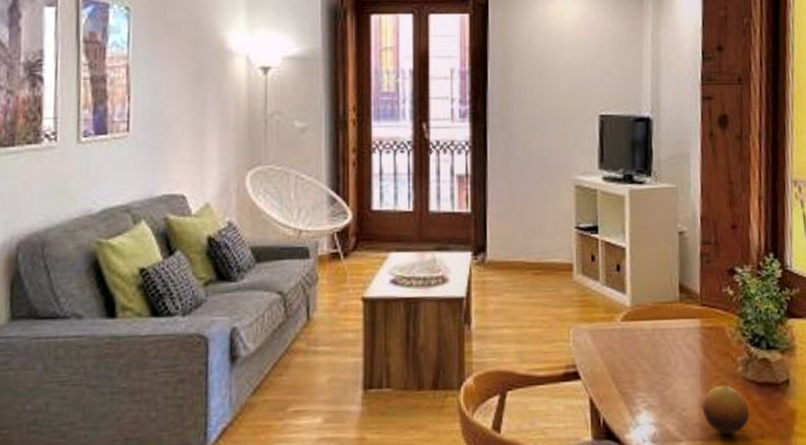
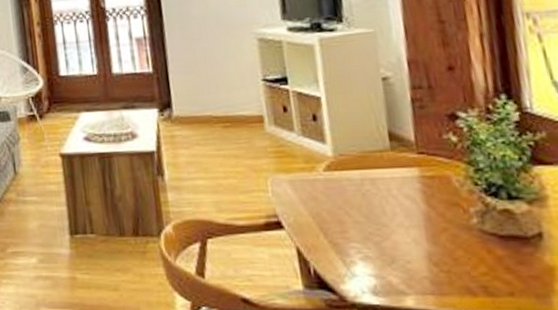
fruit: present [701,385,750,435] -> none [429,237,494,290]

